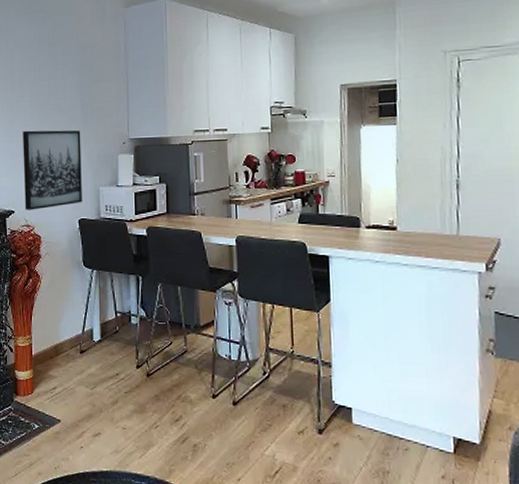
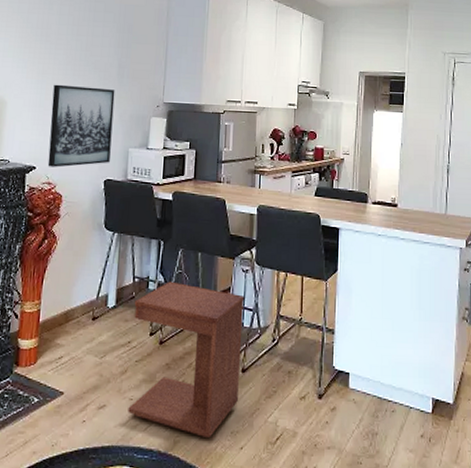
side table: none [118,315,231,469] -> present [128,281,245,439]

